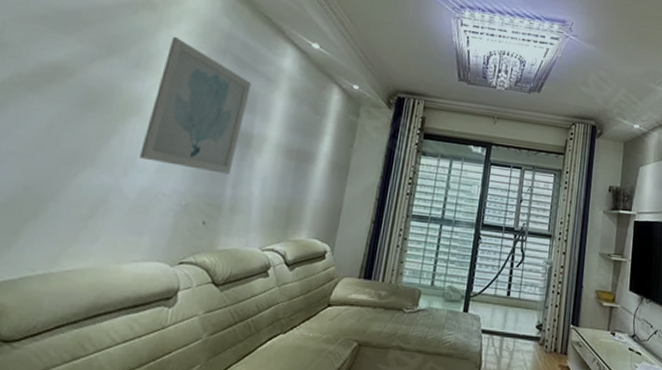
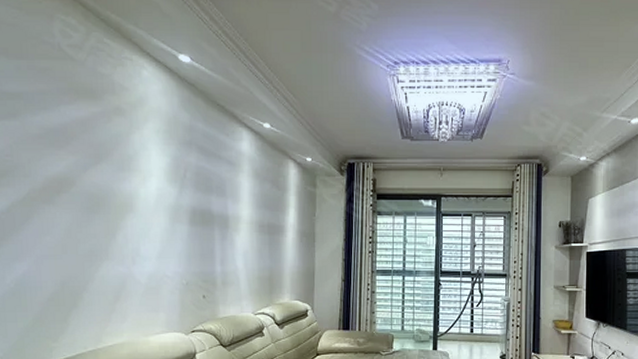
wall art: present [139,36,252,174] -> none [141,136,219,253]

